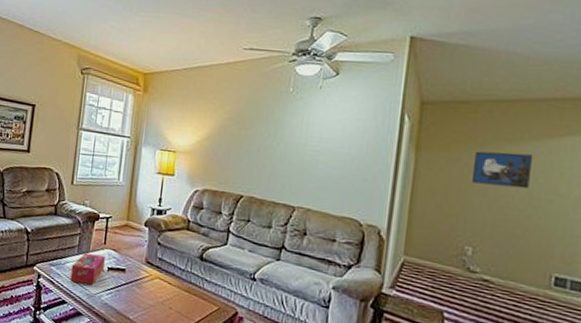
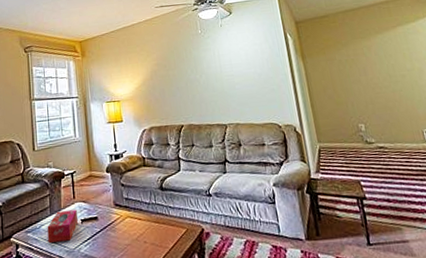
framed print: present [472,151,532,189] -> none [343,45,386,74]

